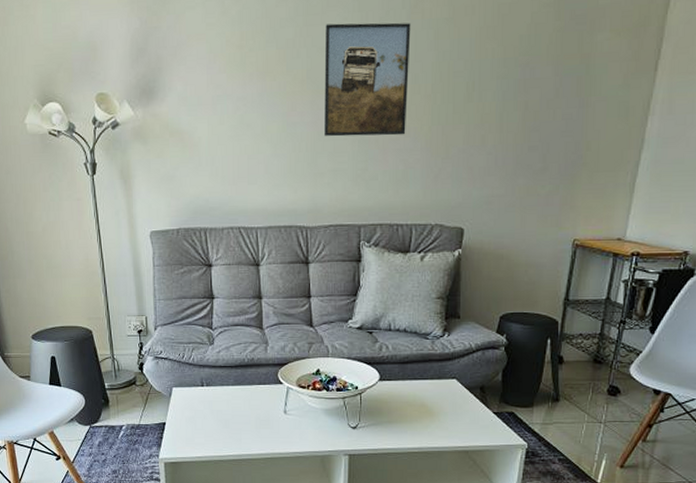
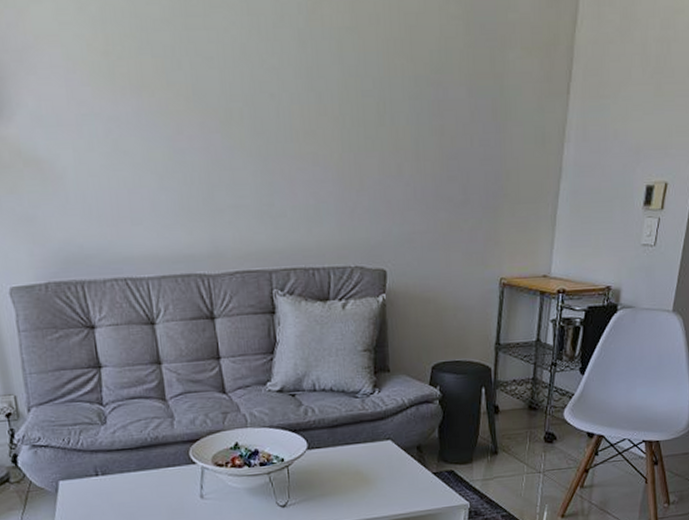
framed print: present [324,22,411,137] -> none [210,28,314,166]

